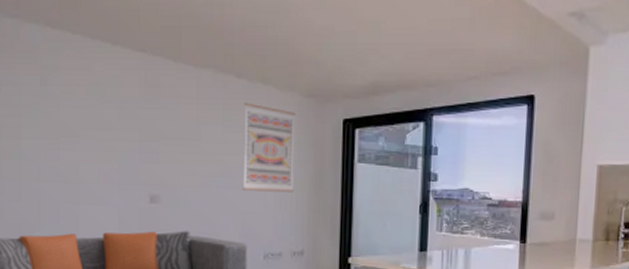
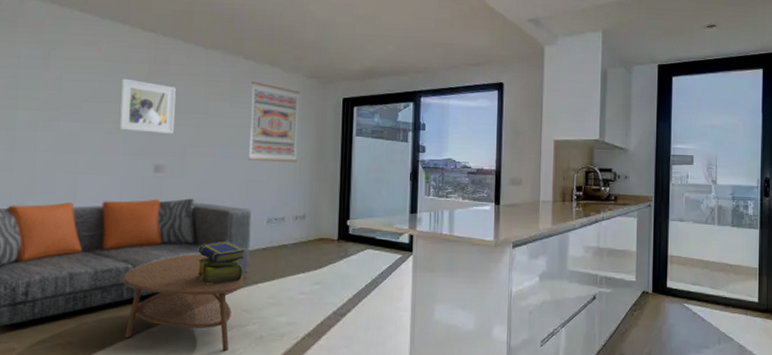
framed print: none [114,103,168,162] -> present [118,78,176,134]

